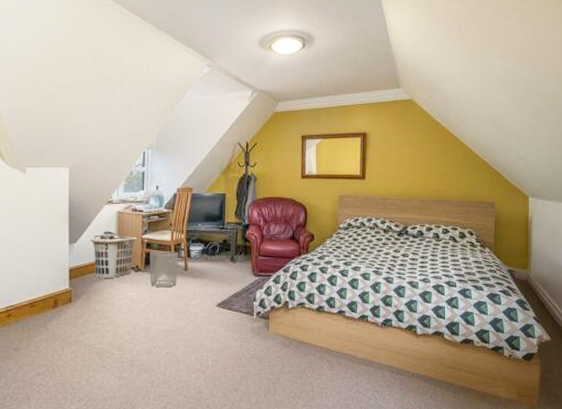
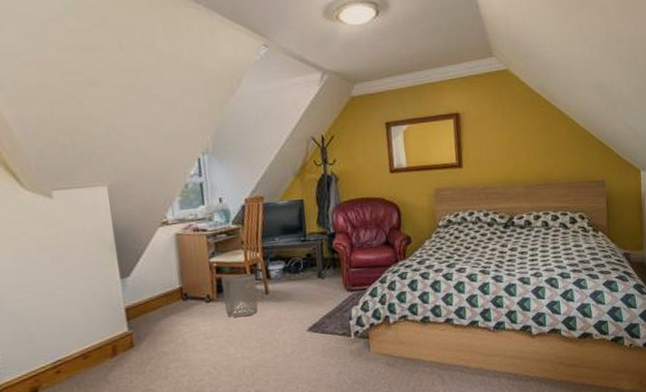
clothes hamper: present [89,231,137,278] -> none [145,258,204,315]

